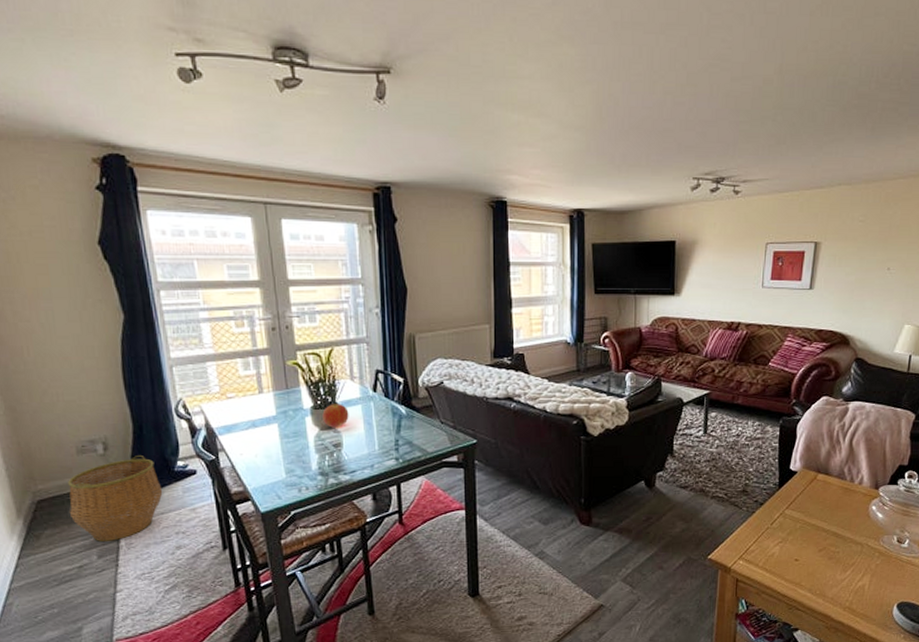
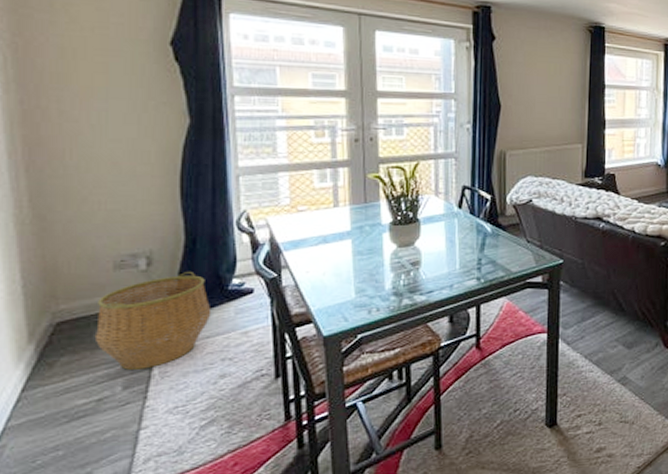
fruit: present [322,401,349,429] -> none [401,217,431,246]

